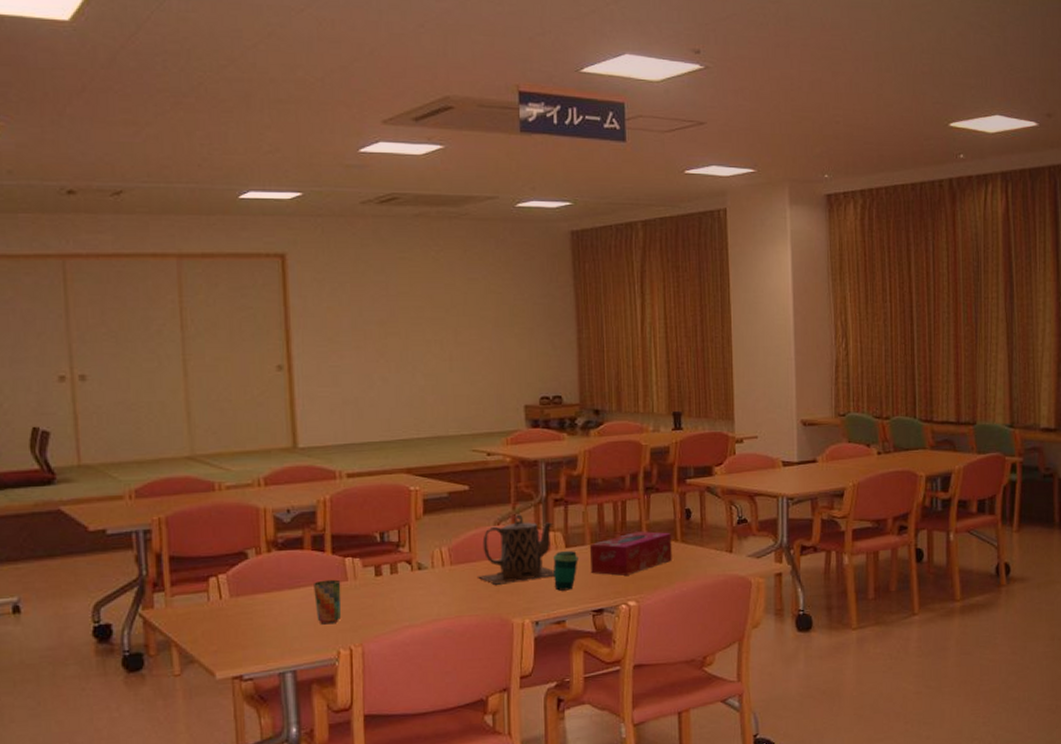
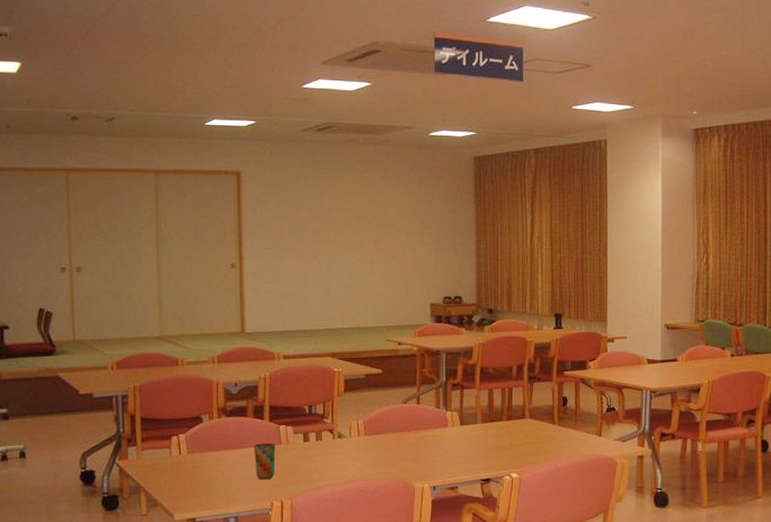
teapot: present [476,514,555,585] -> none [386,395,451,454]
cup: present [553,550,578,591] -> none [450,427,471,462]
tissue box: present [589,531,672,576] -> none [480,415,550,451]

